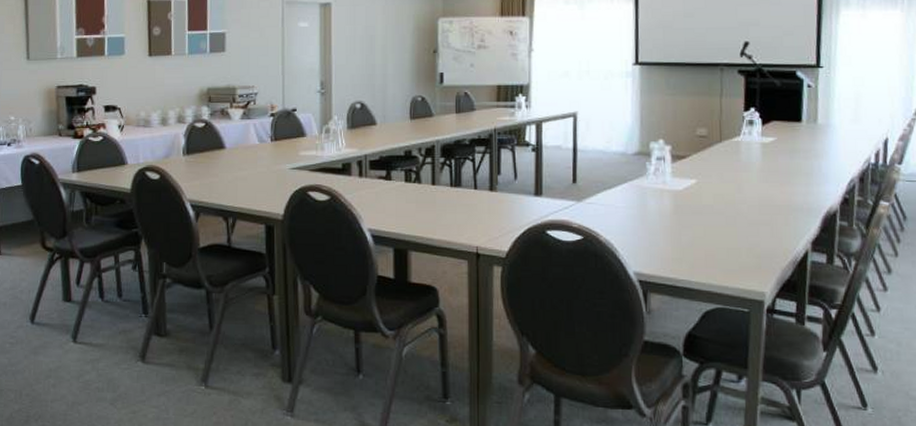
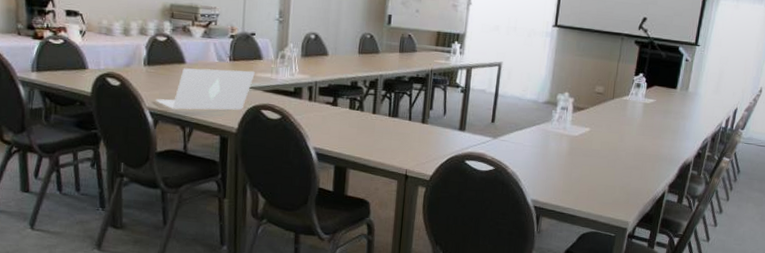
laptop: none [196,150,299,199] -> present [155,68,255,110]

